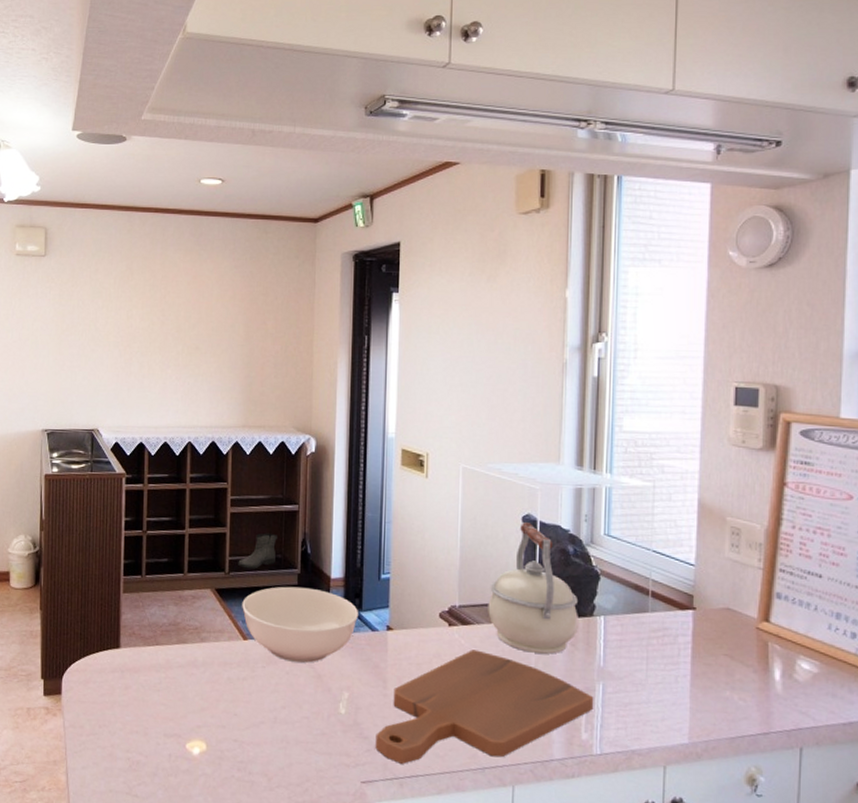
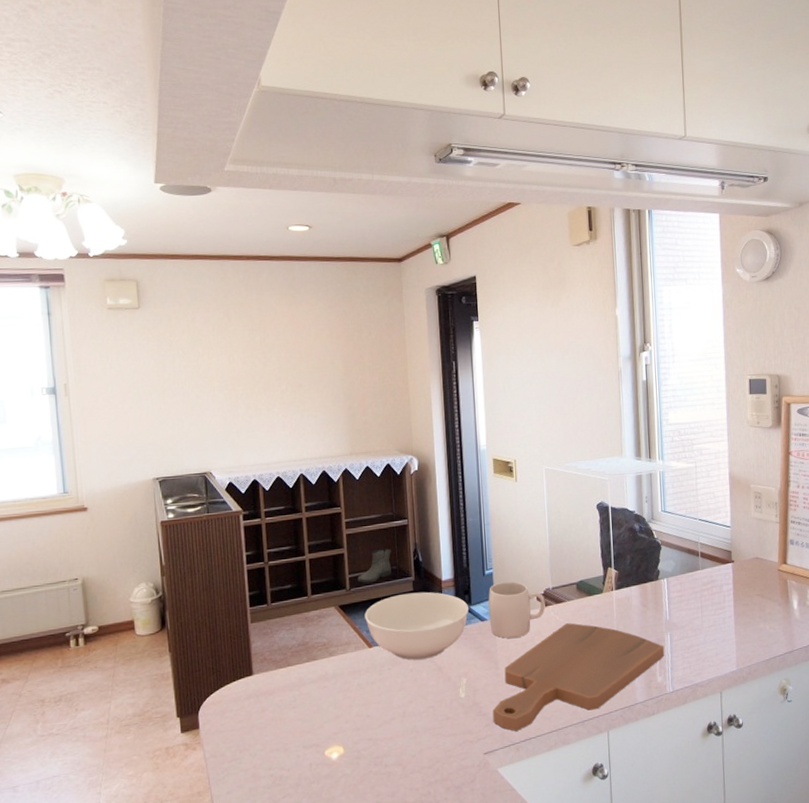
mug: none [381,589,449,657] -> present [488,581,545,639]
kettle: present [488,522,580,654] -> none [575,509,649,618]

